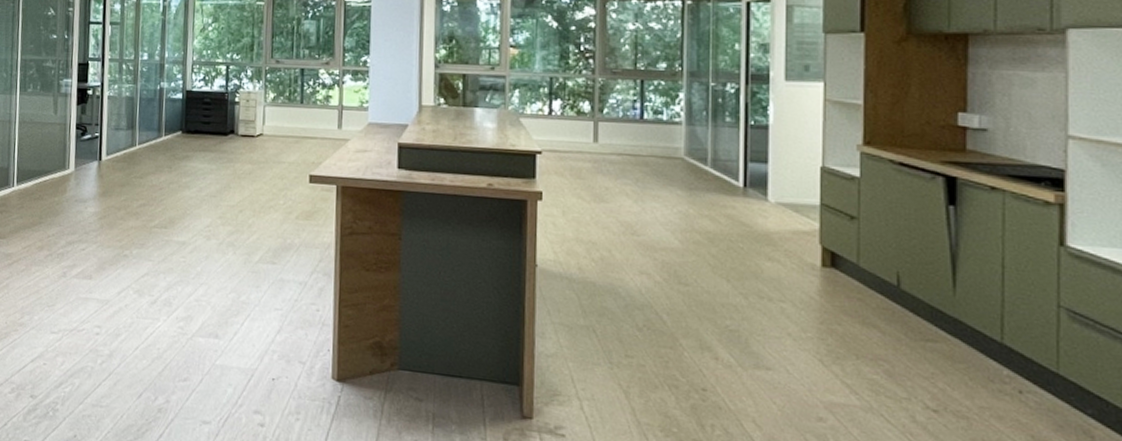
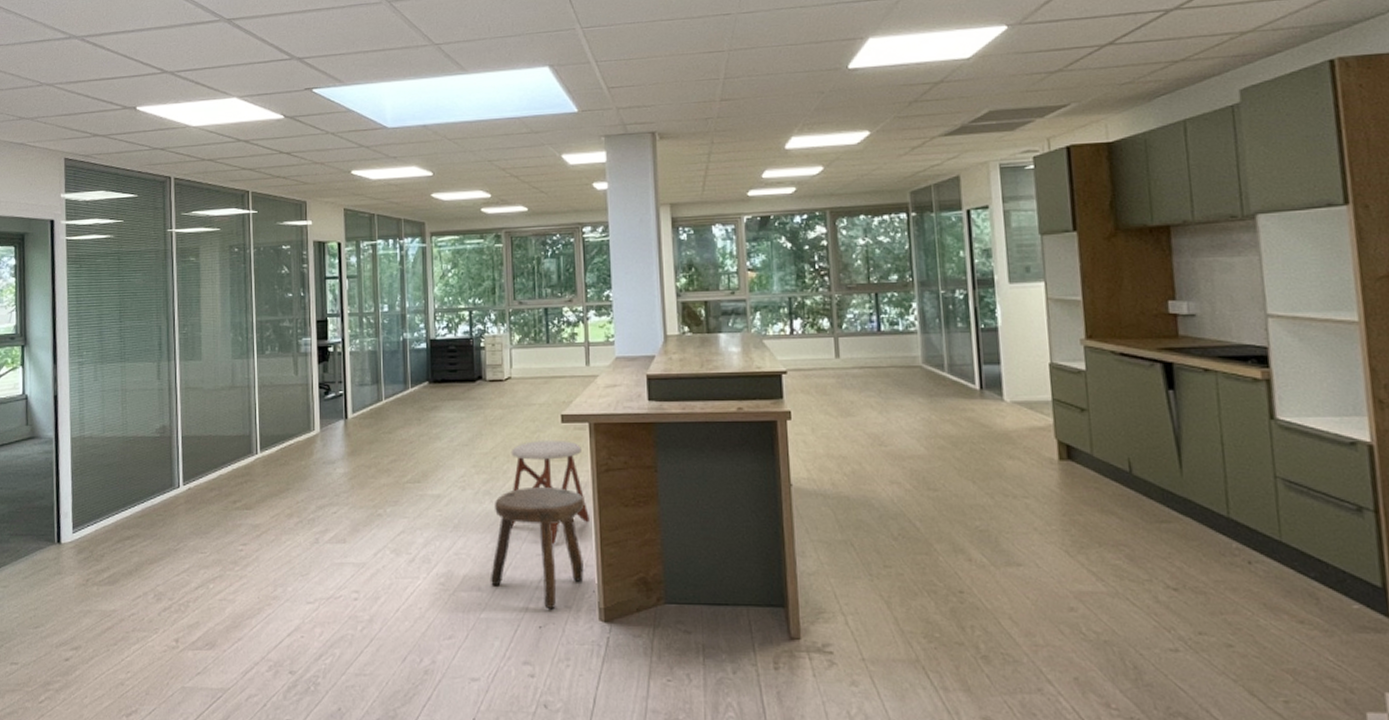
stool: none [227,242,326,364] -> present [490,486,585,610]
stool: none [252,198,331,300] -> present [511,441,591,544]

